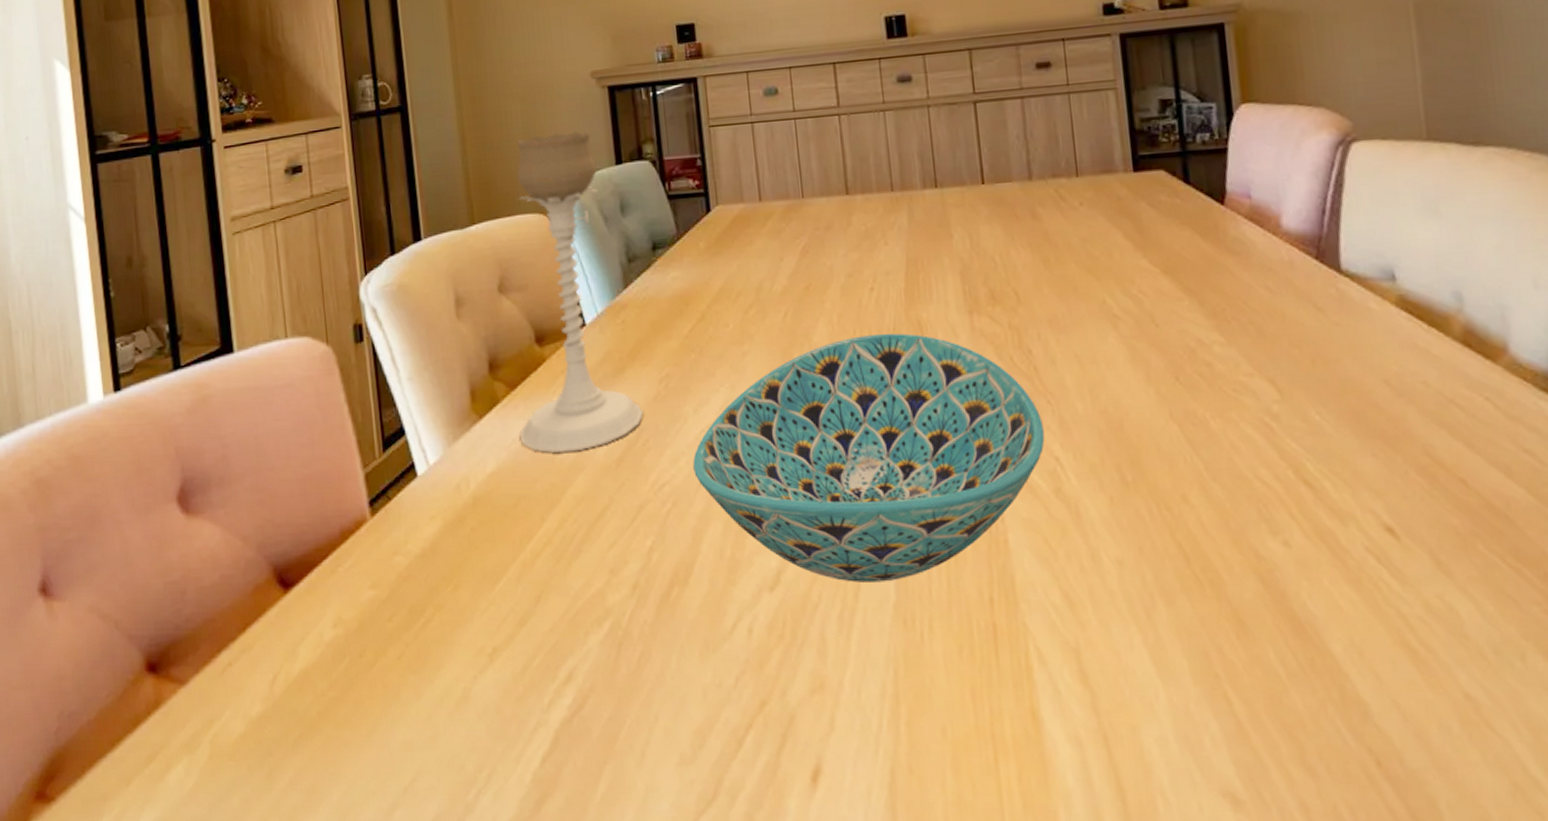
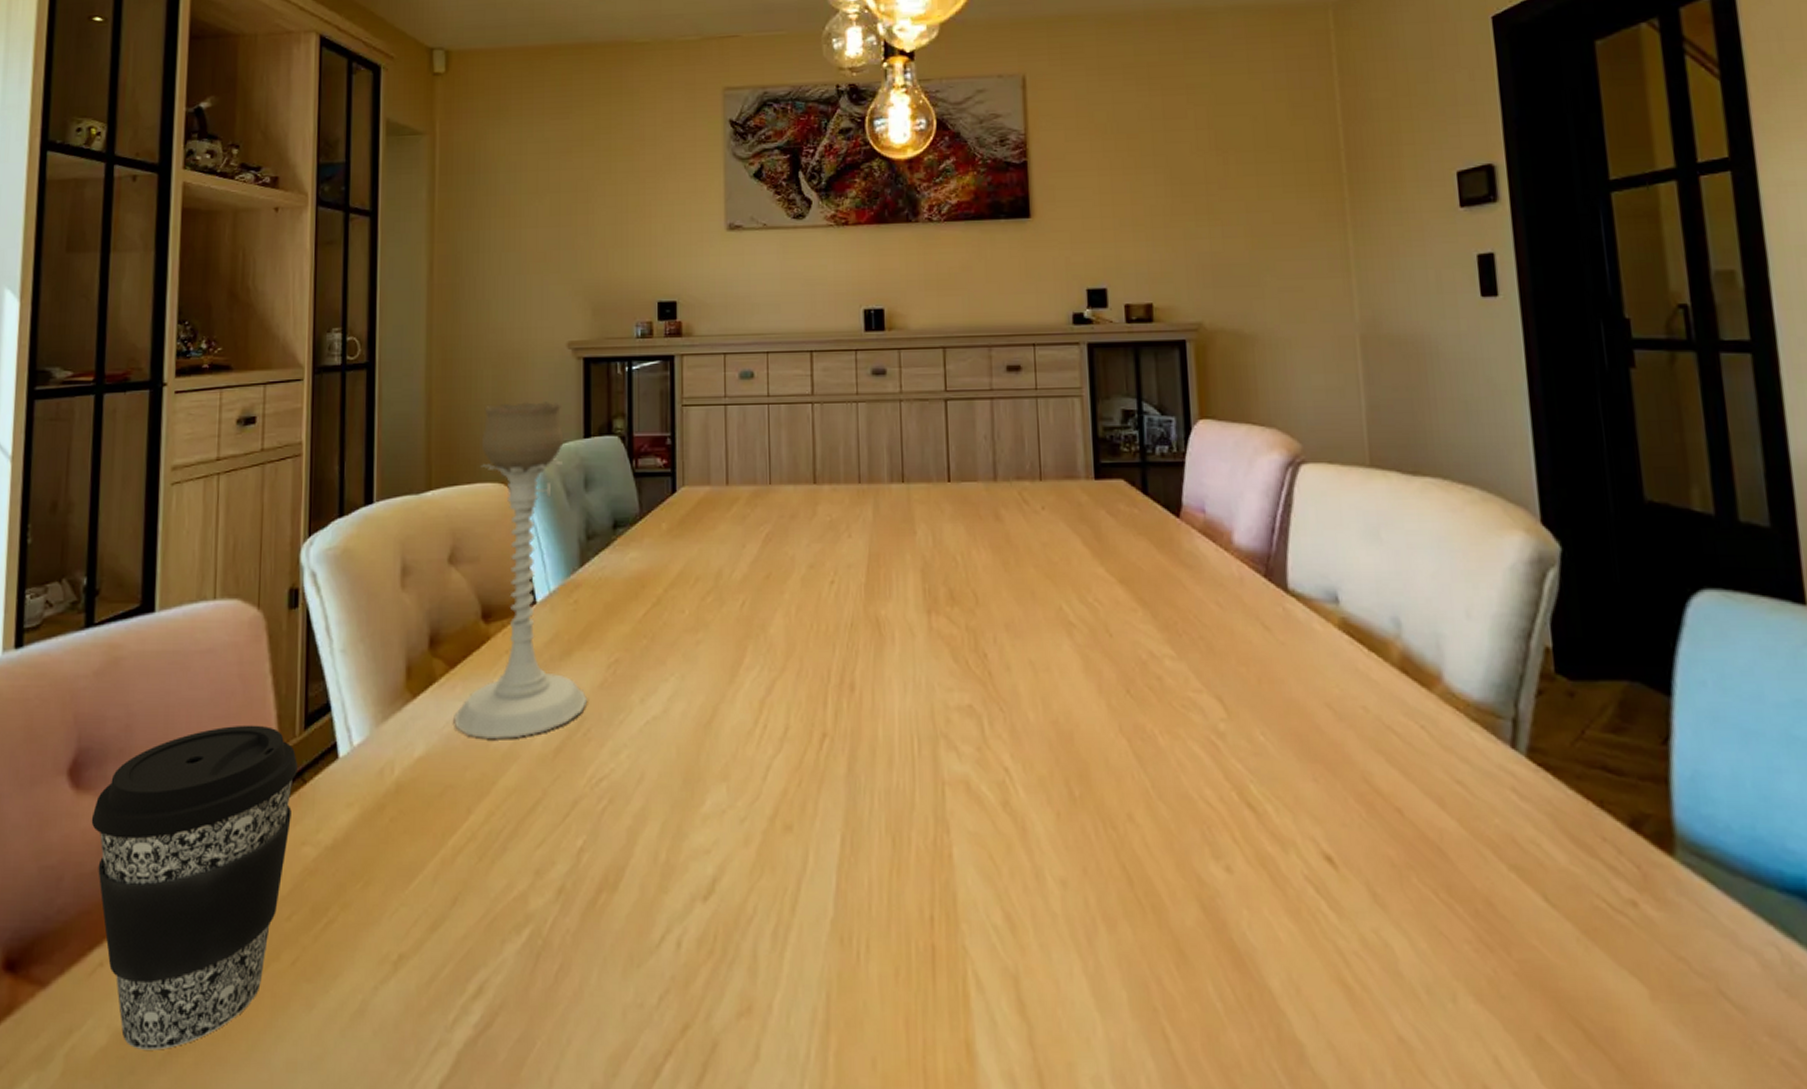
coffee cup: none [203,450,382,735] -> present [91,725,299,1050]
bowl: present [693,333,1045,582] -> none [635,628,995,895]

